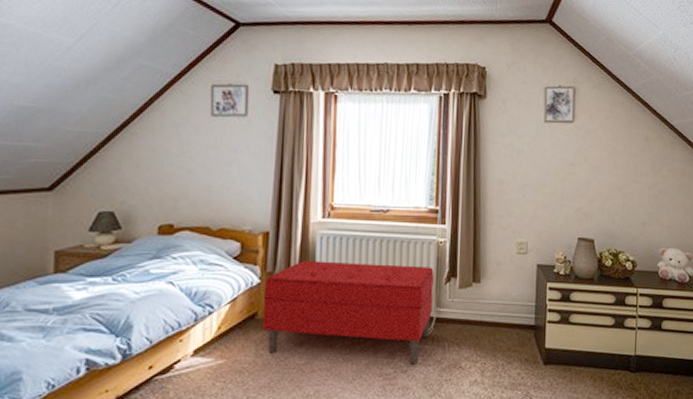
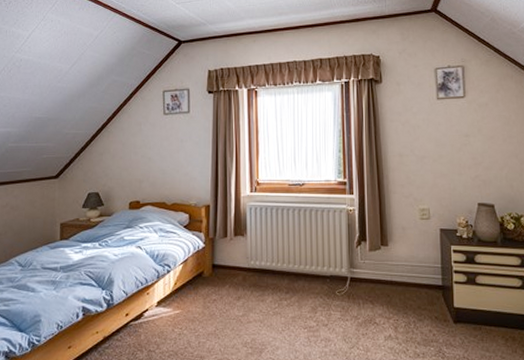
bench: present [262,261,434,365] -> none [207,228,347,319]

